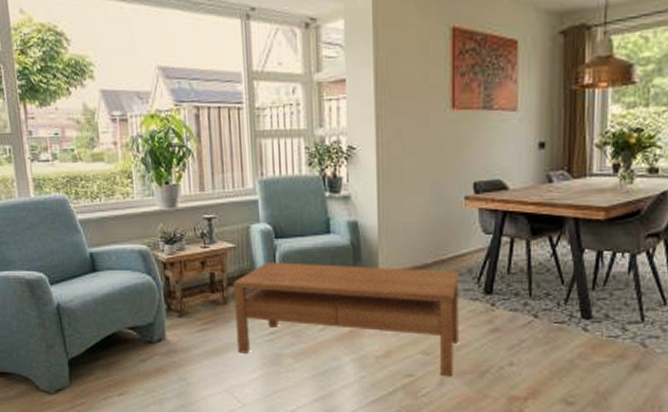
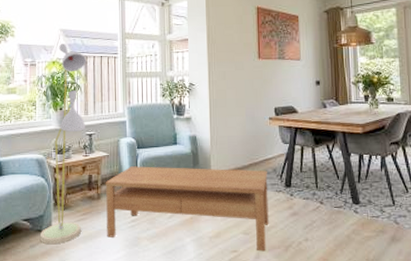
floor lamp: none [151,88,204,360] -> present [39,44,87,245]

